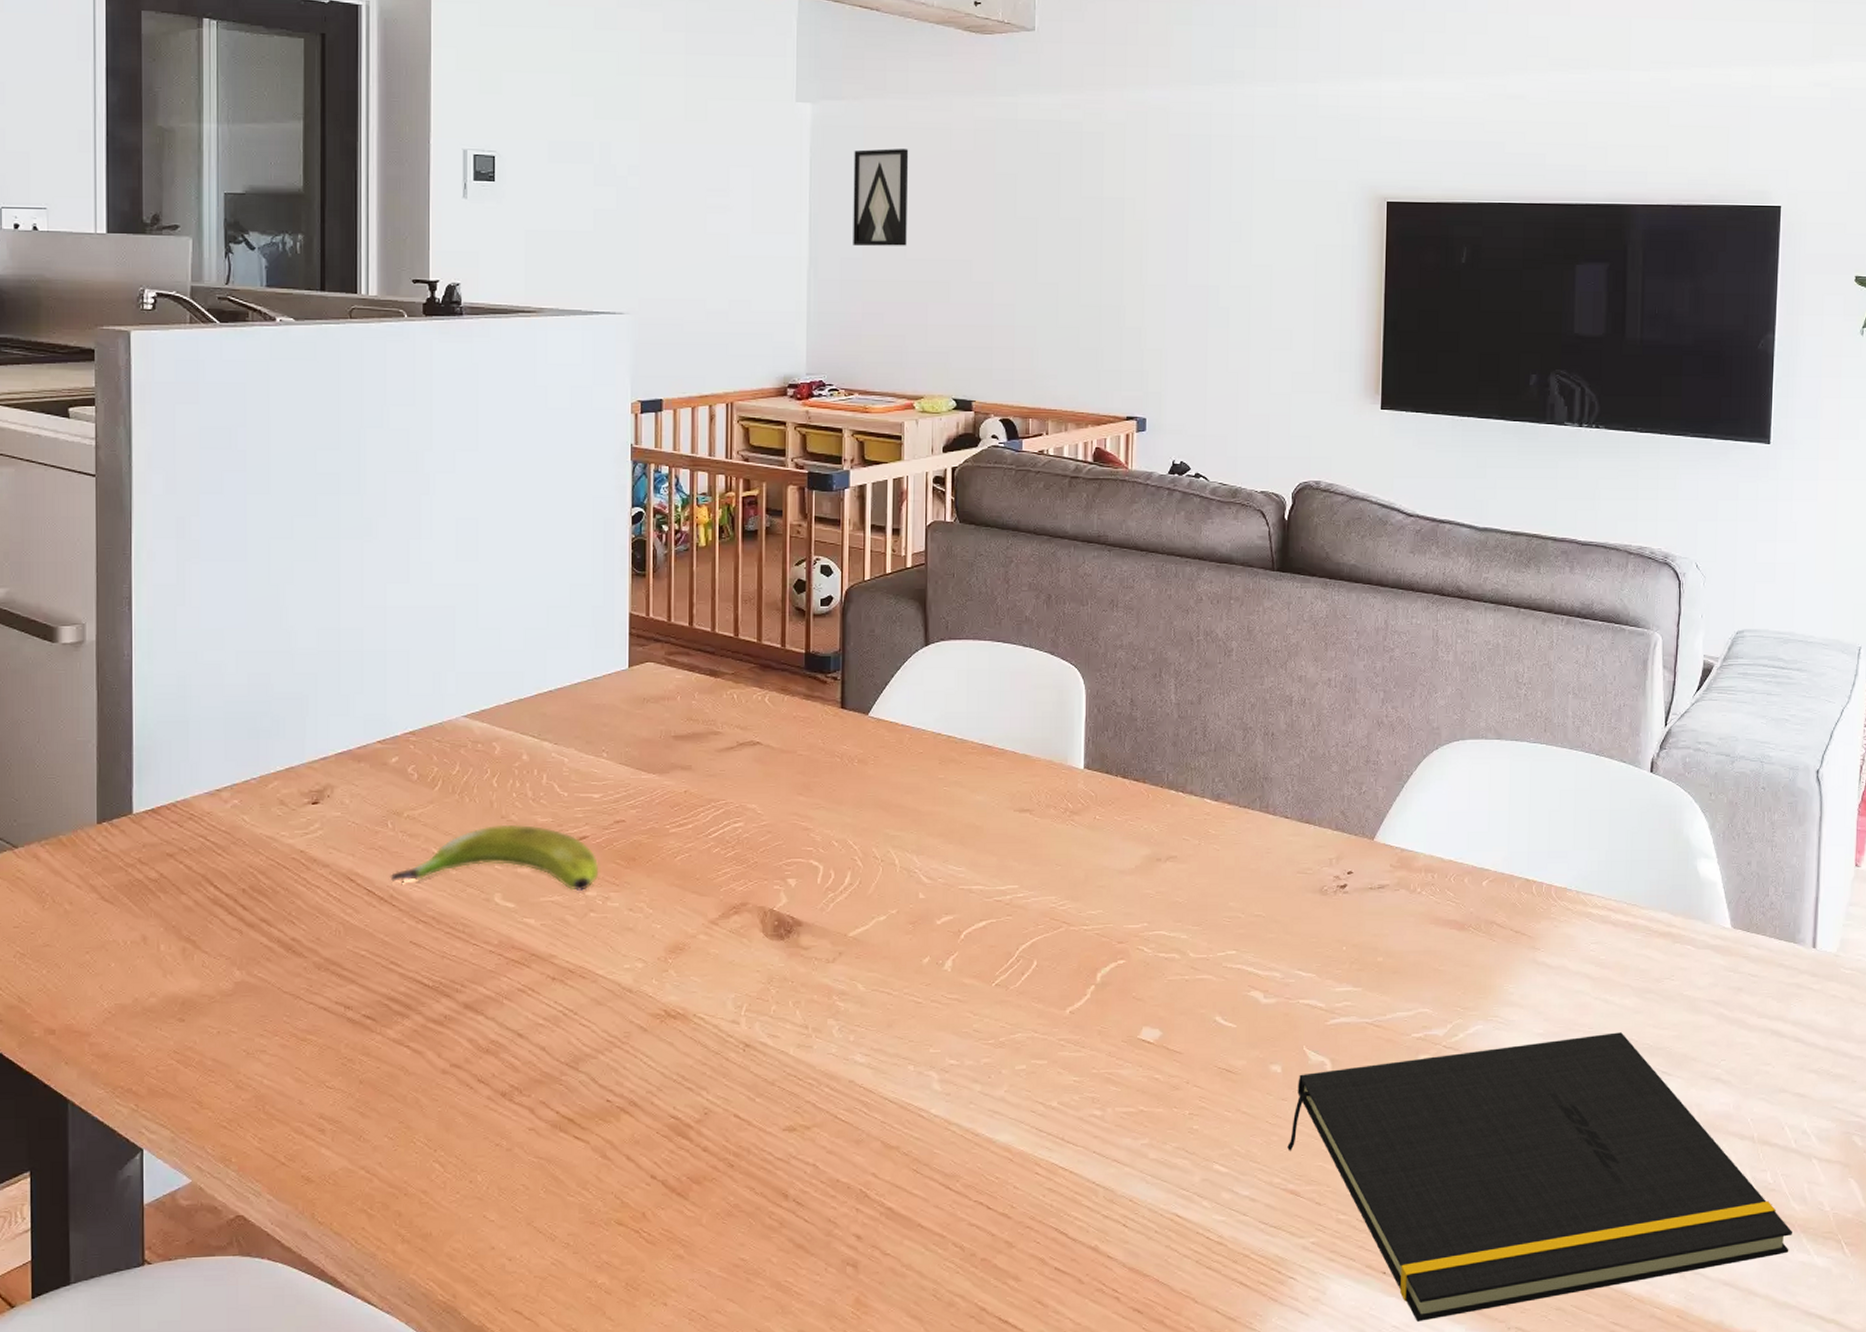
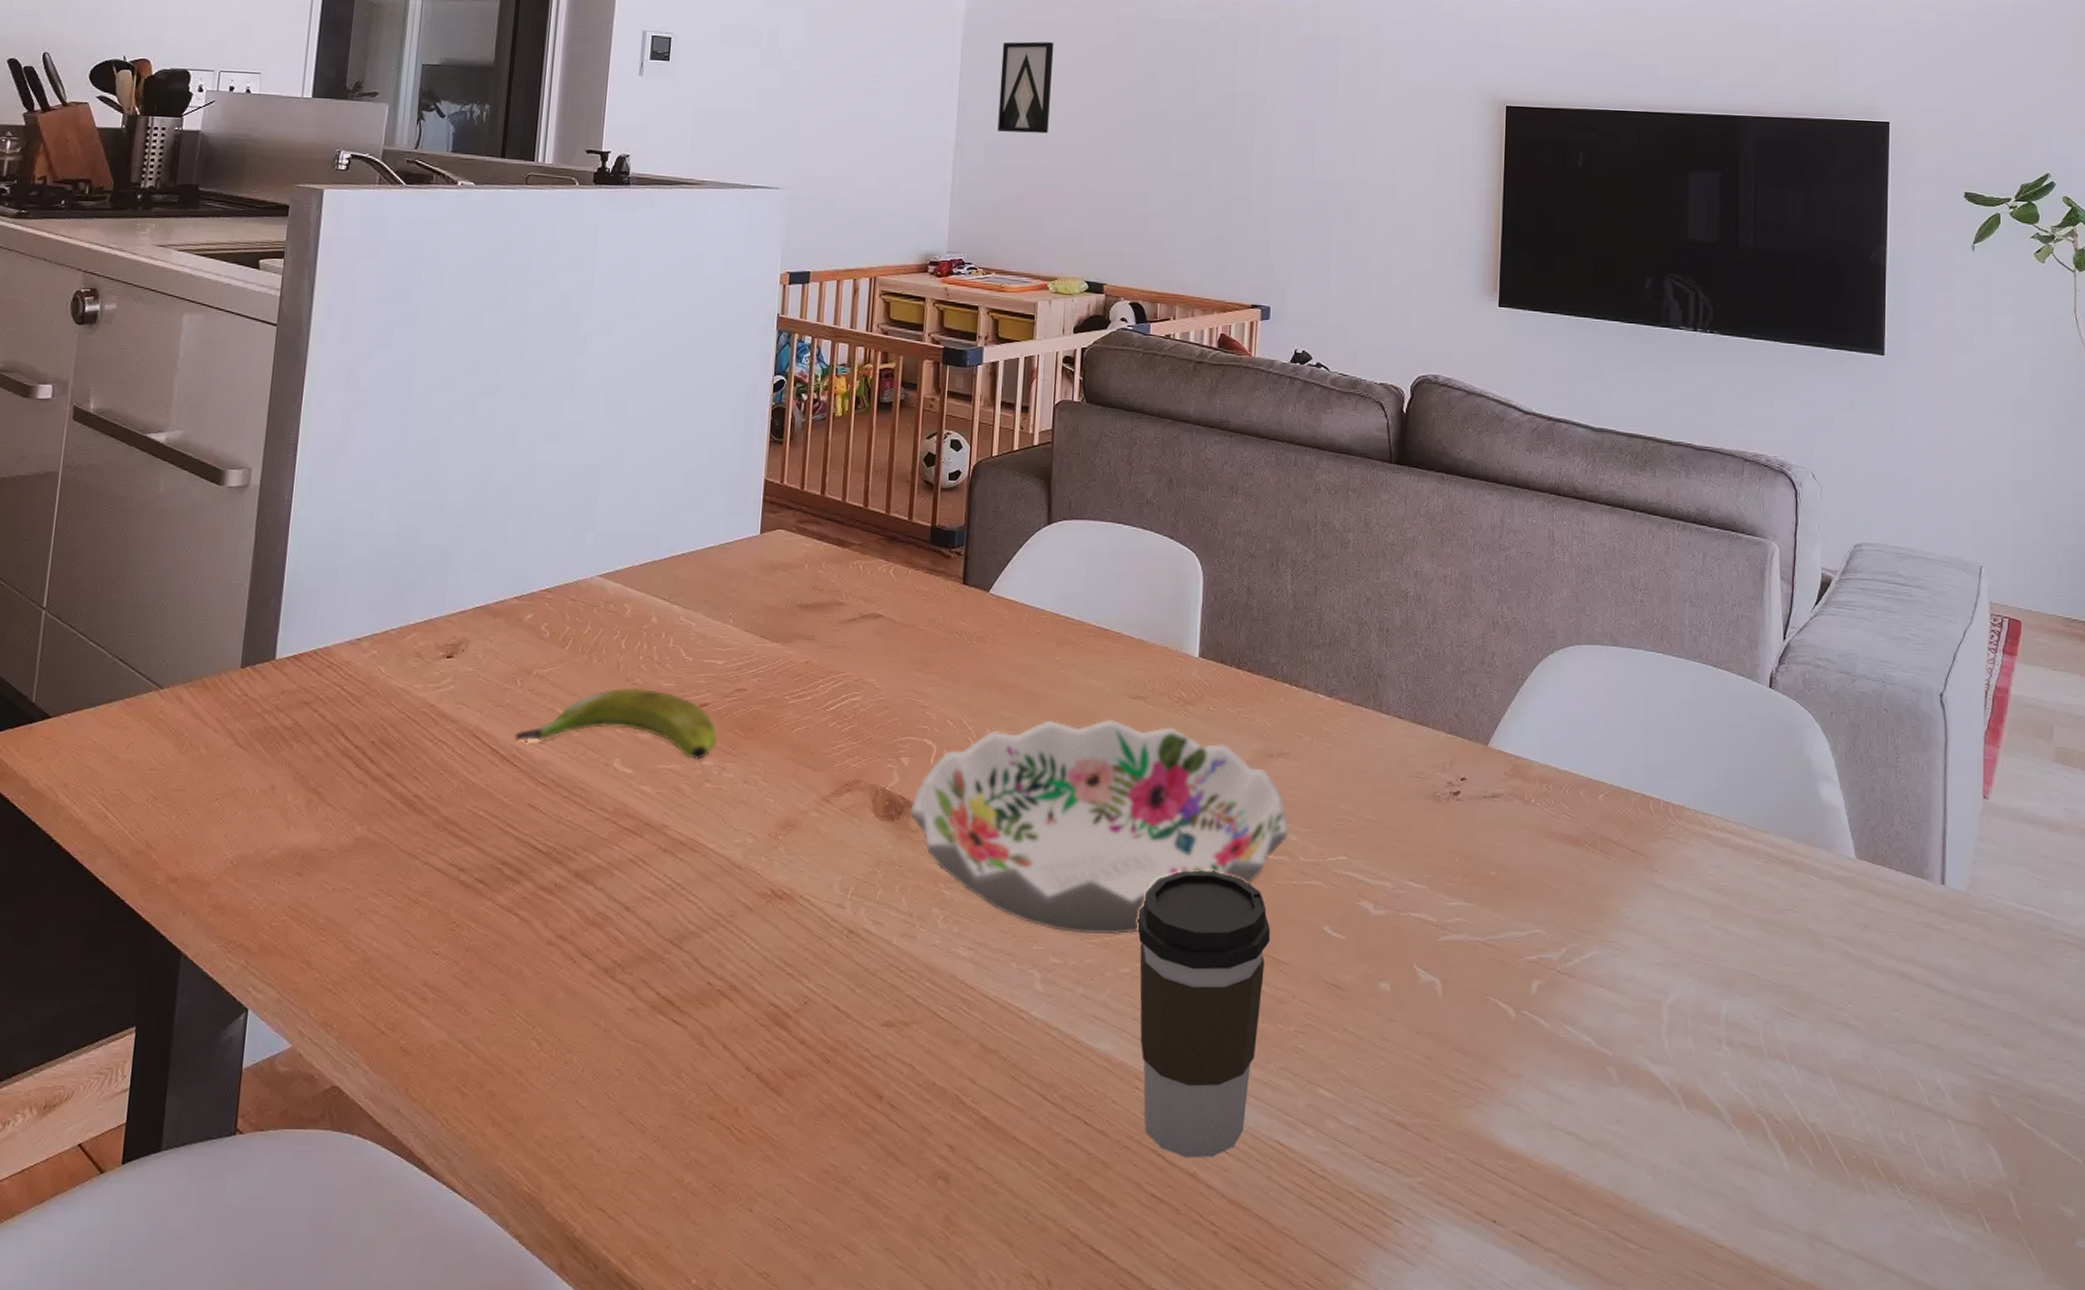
decorative bowl: none [800,832,1180,1036] -> present [910,719,1290,935]
coffee cup: none [1032,970,1164,1234] -> present [1137,870,1271,1158]
notepad: present [1287,1032,1792,1322] -> none [1395,966,1928,1279]

